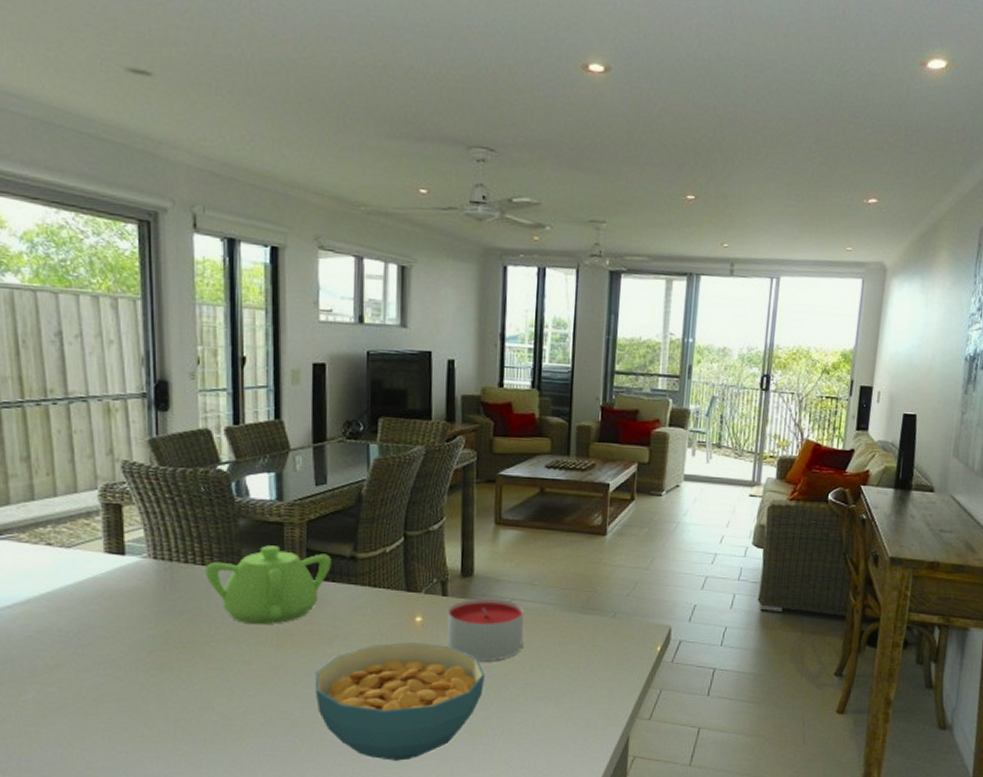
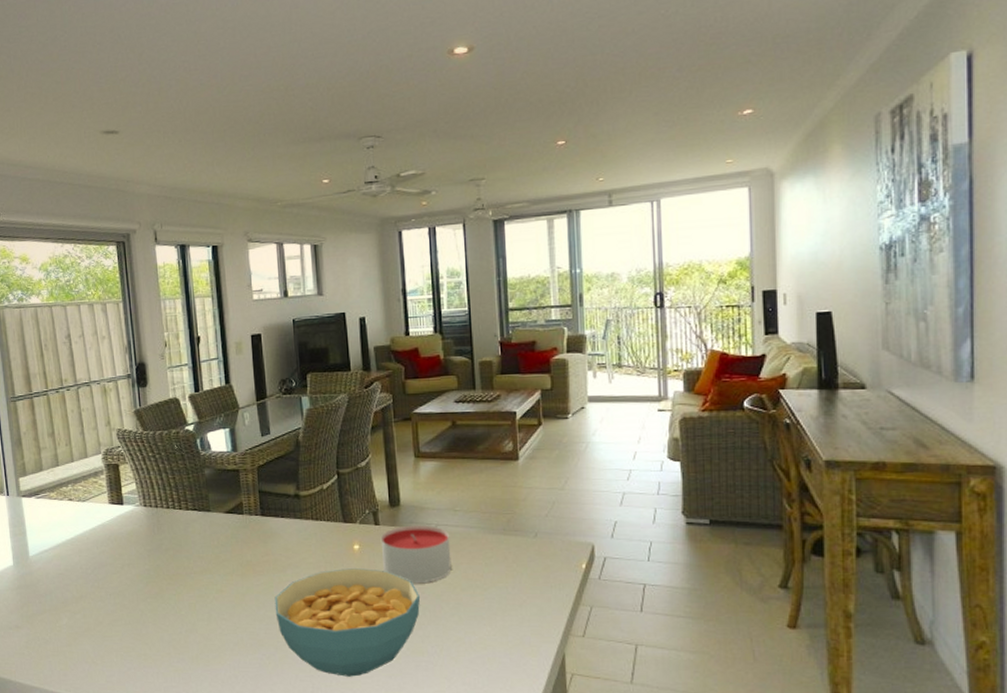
teapot: present [205,545,332,625] -> none [182,489,280,558]

